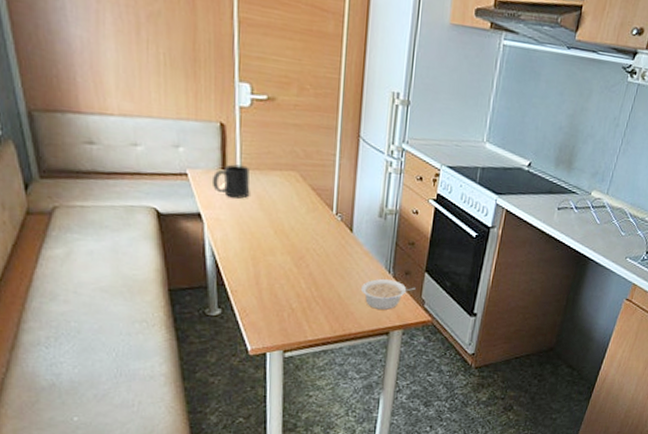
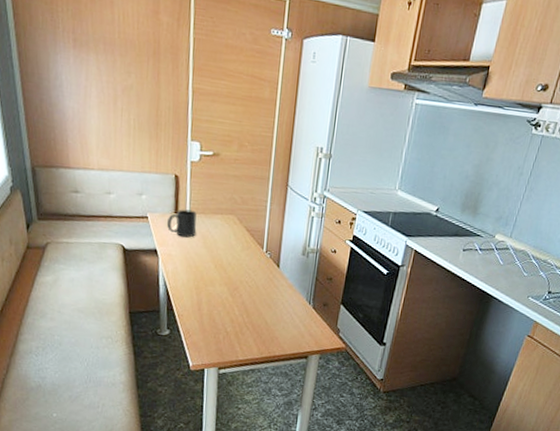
legume: present [360,279,416,310] -> none [284,309,332,336]

